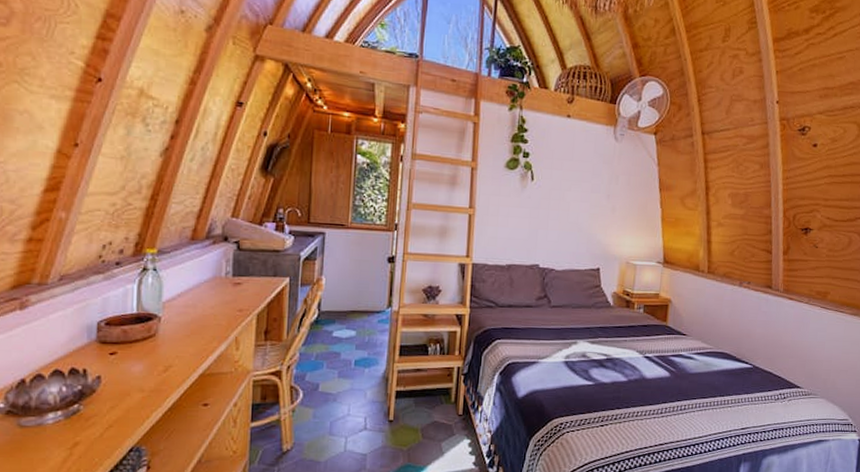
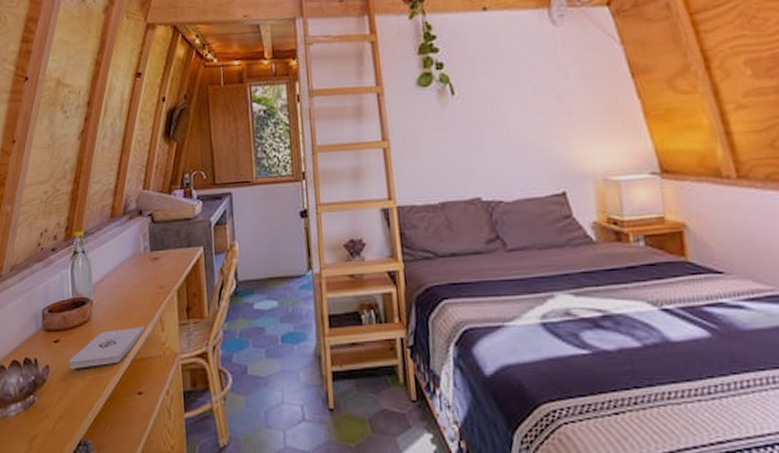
notepad: none [126,345,218,381] -> present [69,327,145,369]

